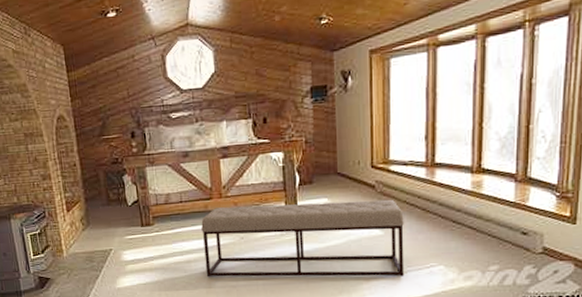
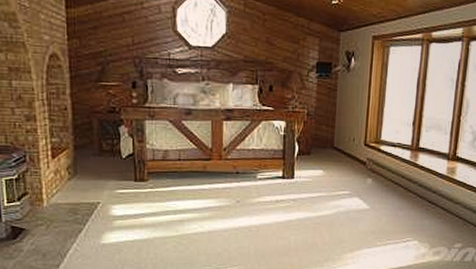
bench: present [201,199,405,277] -> none [198,169,389,248]

